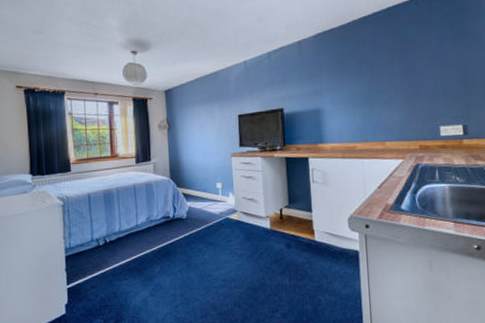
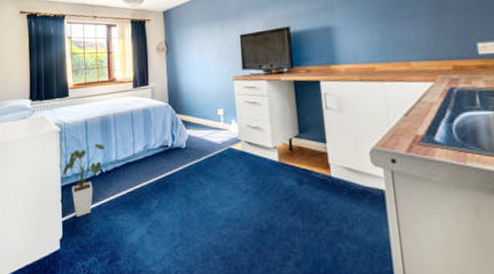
house plant: none [66,215,109,285] -> present [62,143,105,218]

